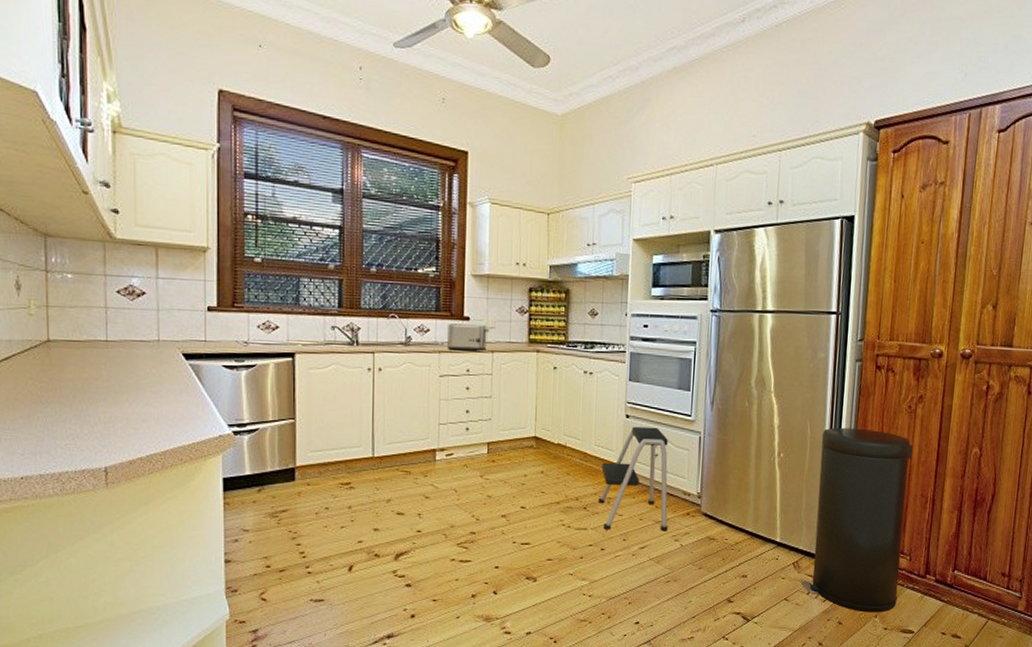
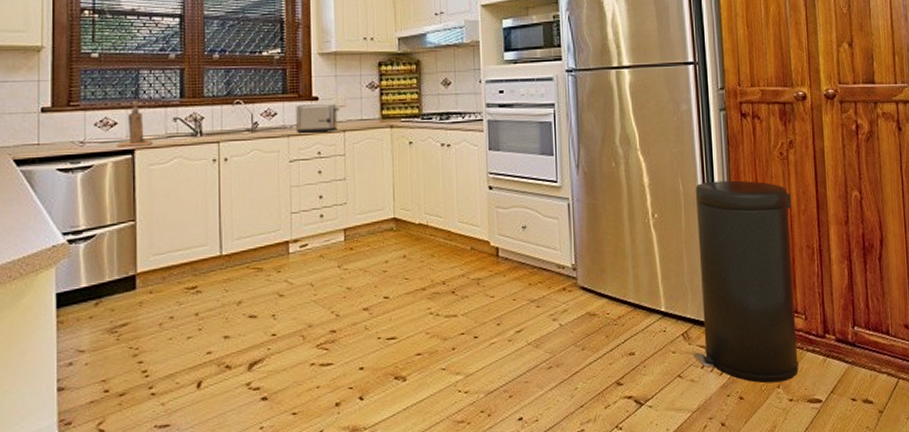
soap dispenser: none [279,306,311,351] -> present [117,100,152,147]
step stool: present [599,426,668,531] -> none [467,197,544,315]

